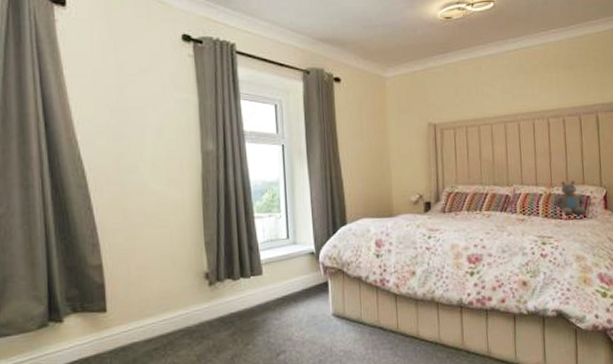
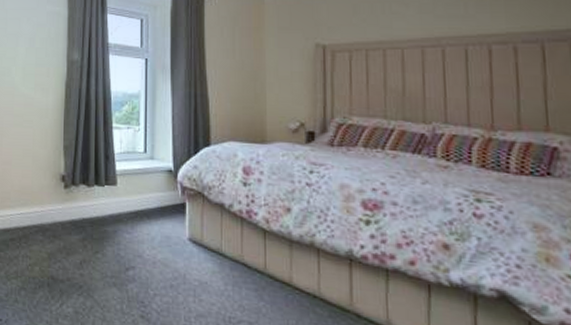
stuffed animal: present [553,180,586,215] -> none [495,124,550,171]

